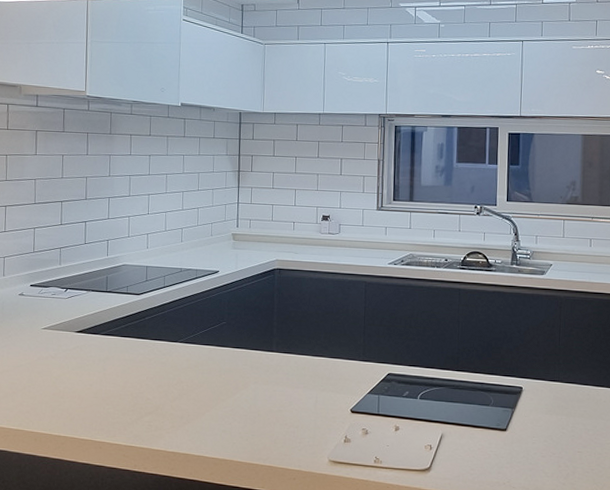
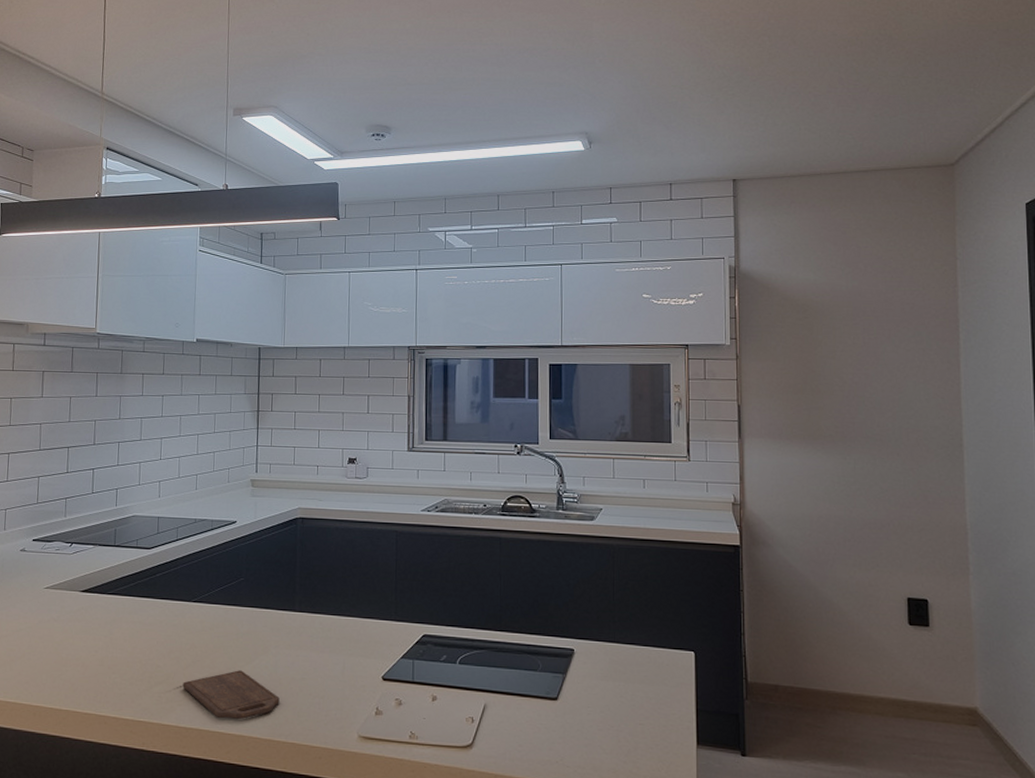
cutting board: none [170,403,258,446] -> present [183,670,280,720]

